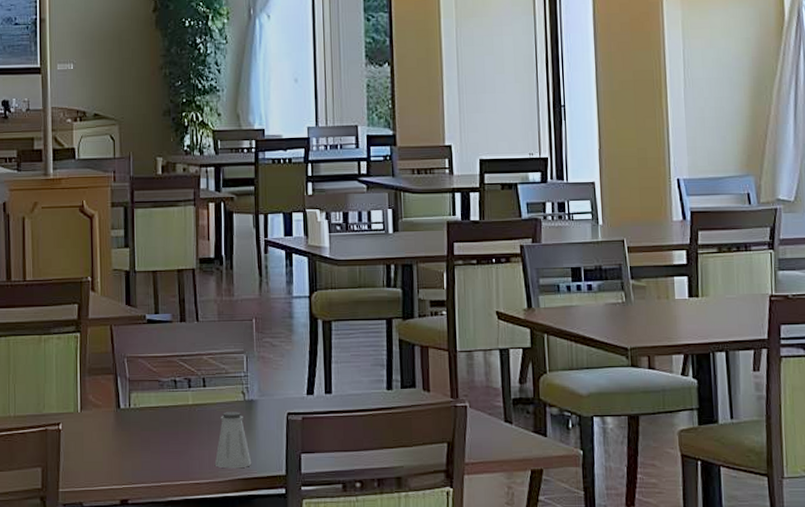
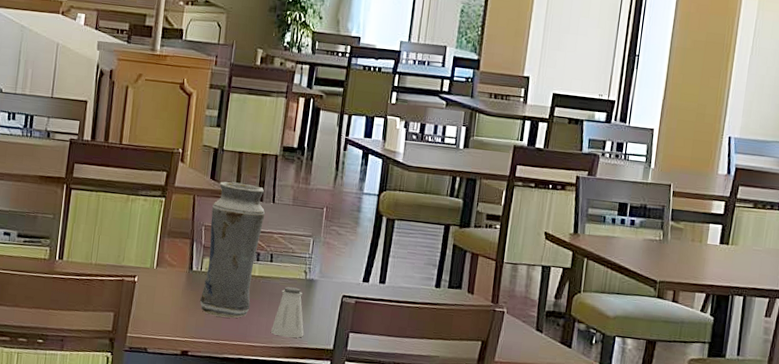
vase: none [132,304,191,456] -> present [199,181,265,318]

